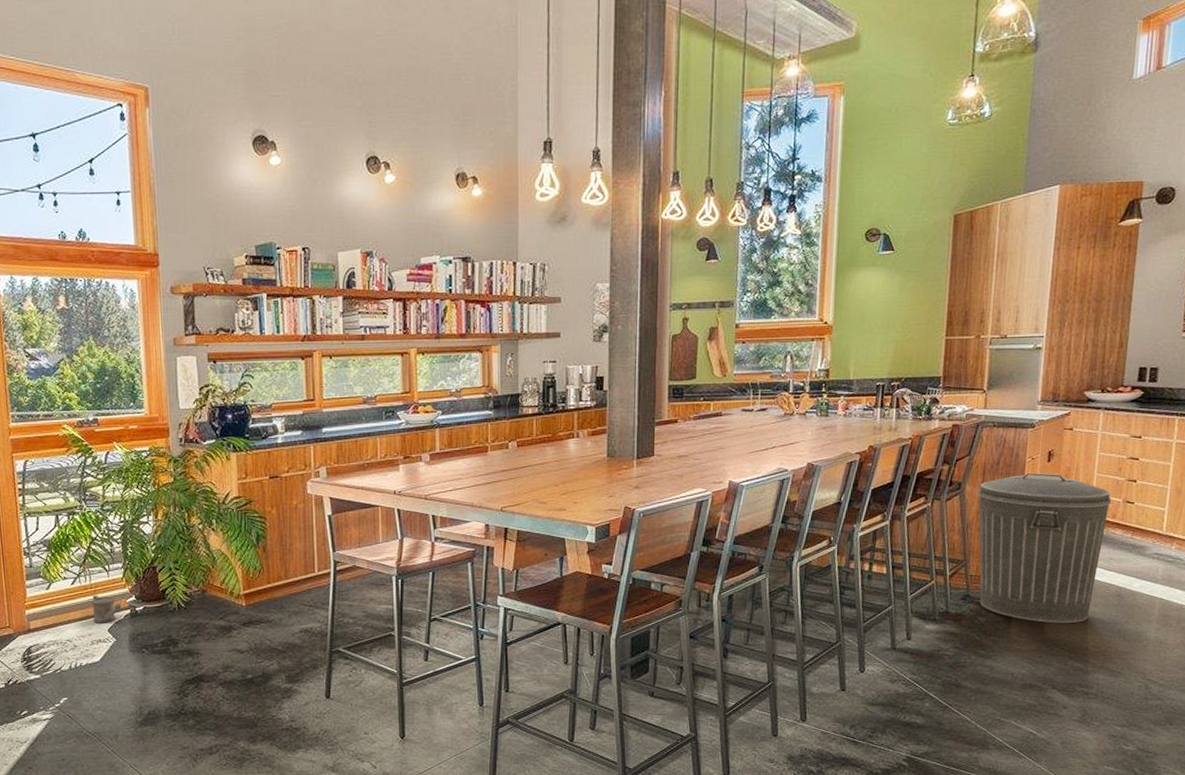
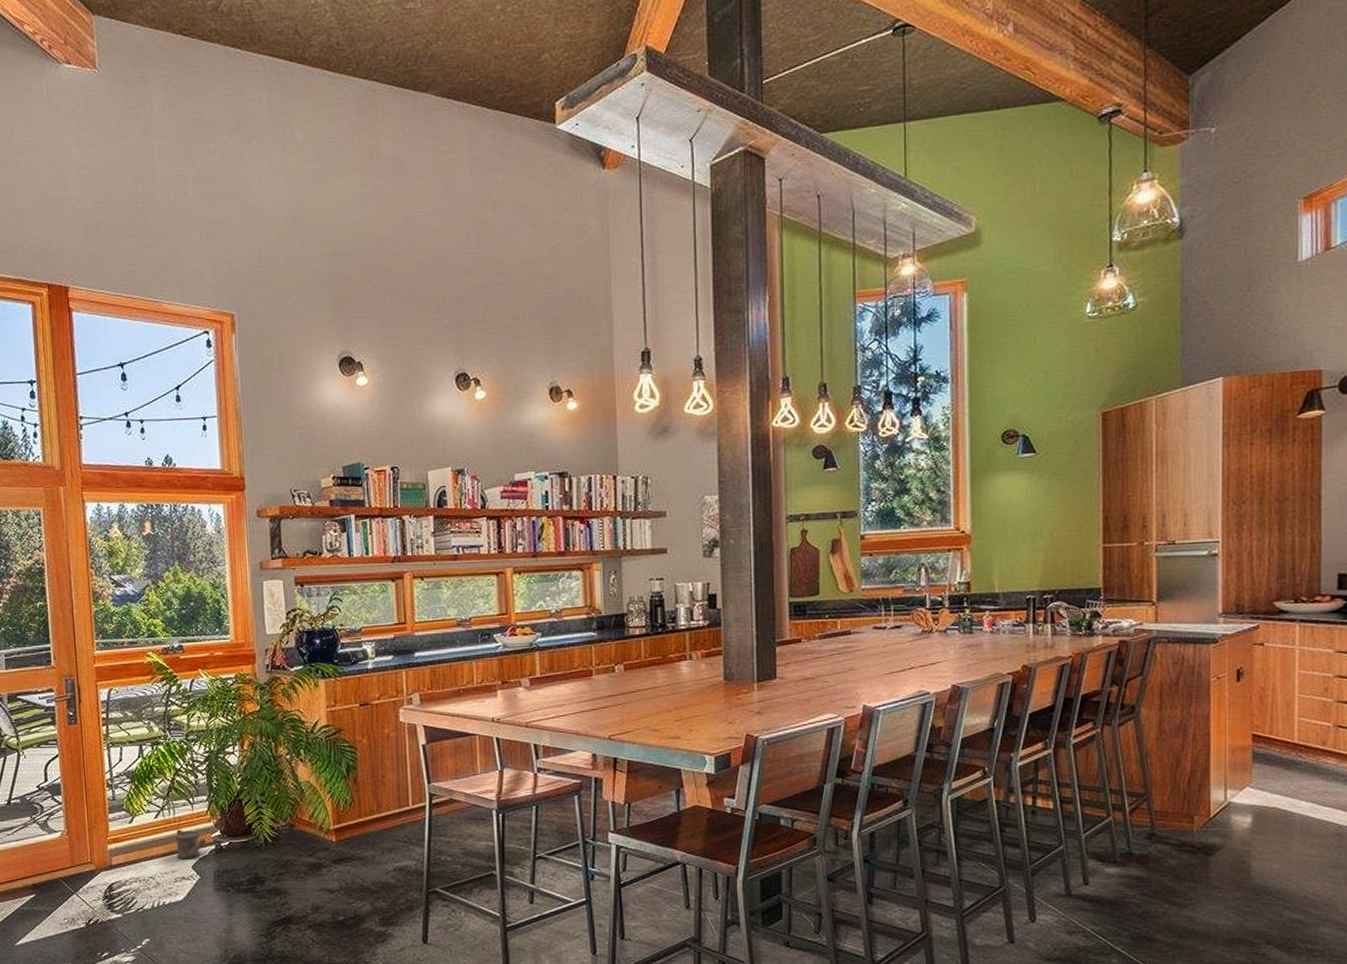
trash can: present [978,472,1112,623] -> none [1156,693,1320,867]

